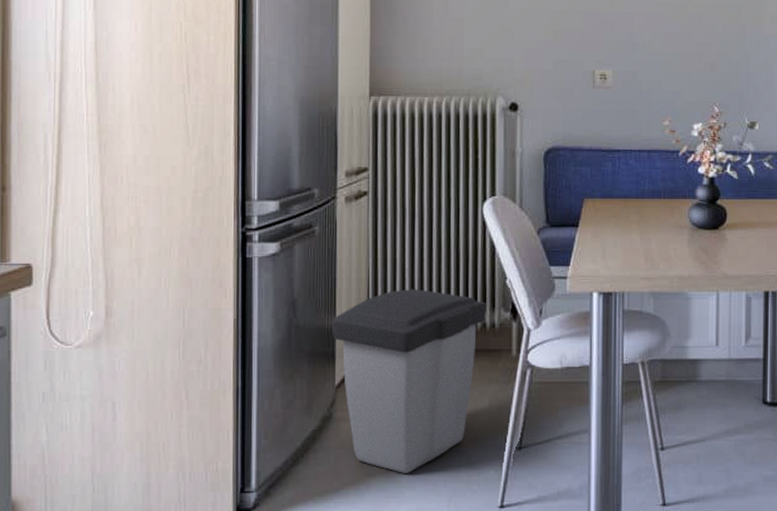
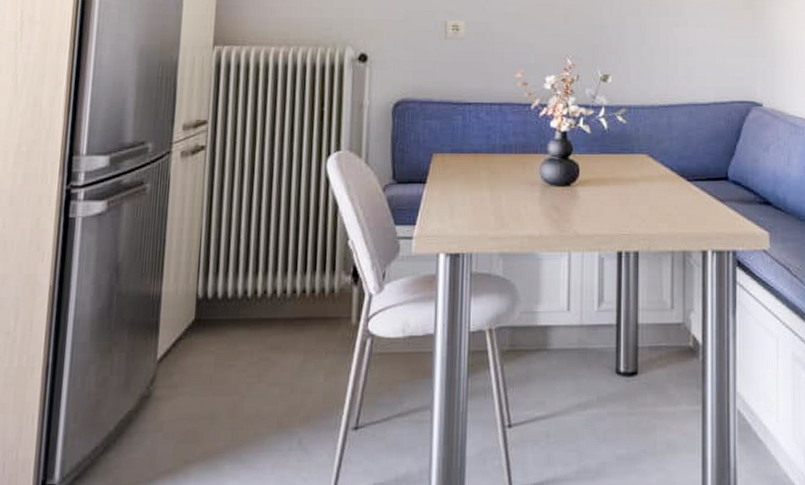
trash can: present [331,289,486,473] -> none [157,251,326,460]

